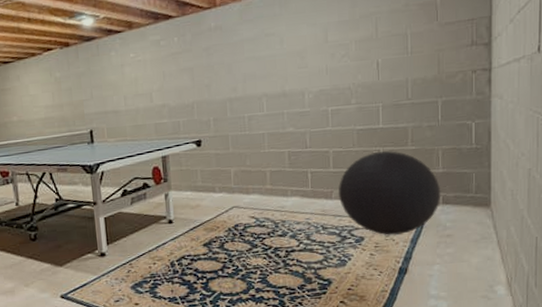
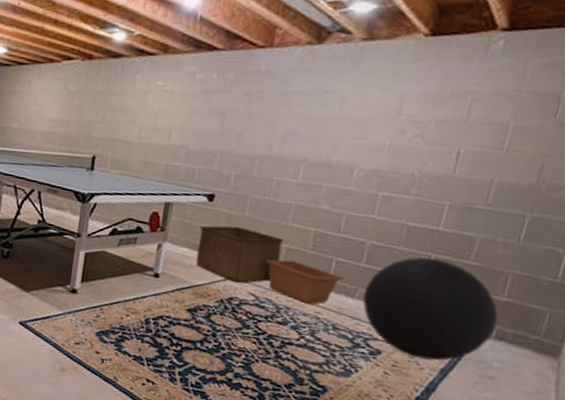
storage bin: none [196,162,266,211] -> present [196,225,285,284]
storage bin: none [256,180,320,213] -> present [266,259,343,304]

